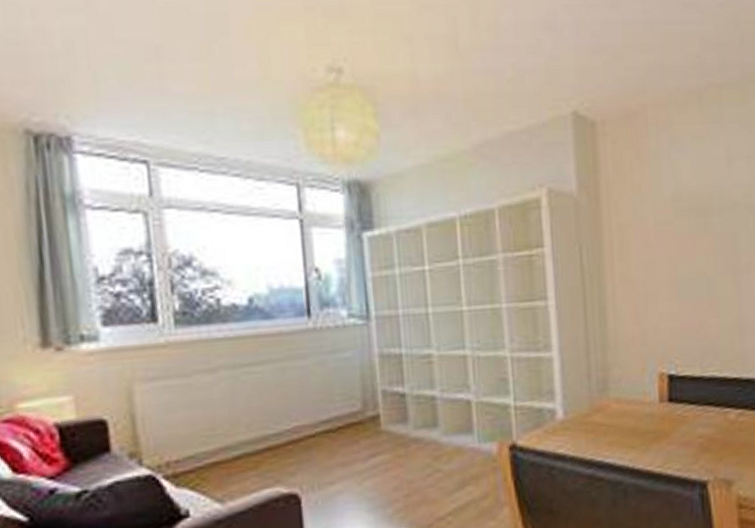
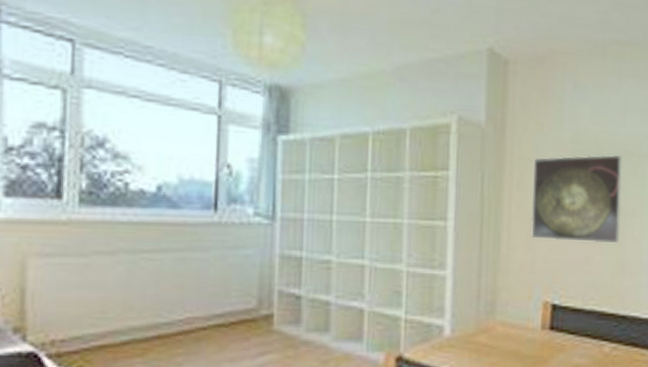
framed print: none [634,209,736,309] -> present [531,155,622,244]

